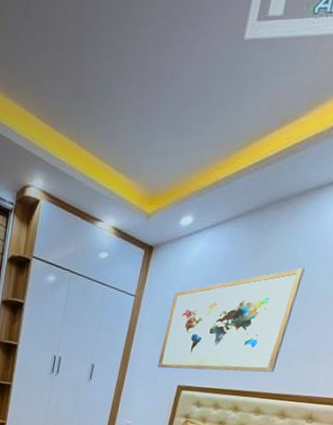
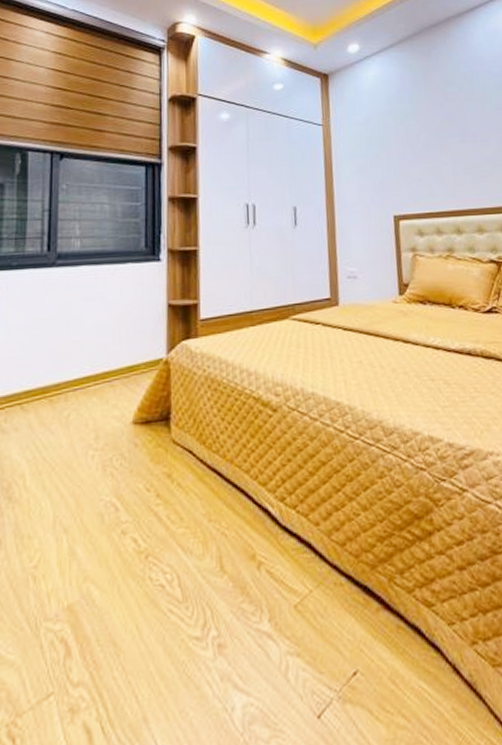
wall art: present [157,268,305,373] -> none [362,84,481,199]

